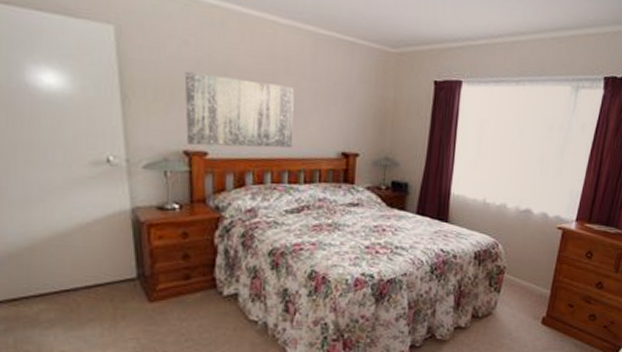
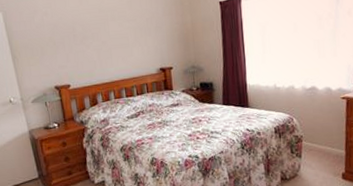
wall art: present [184,71,295,148] -> none [48,28,125,81]

